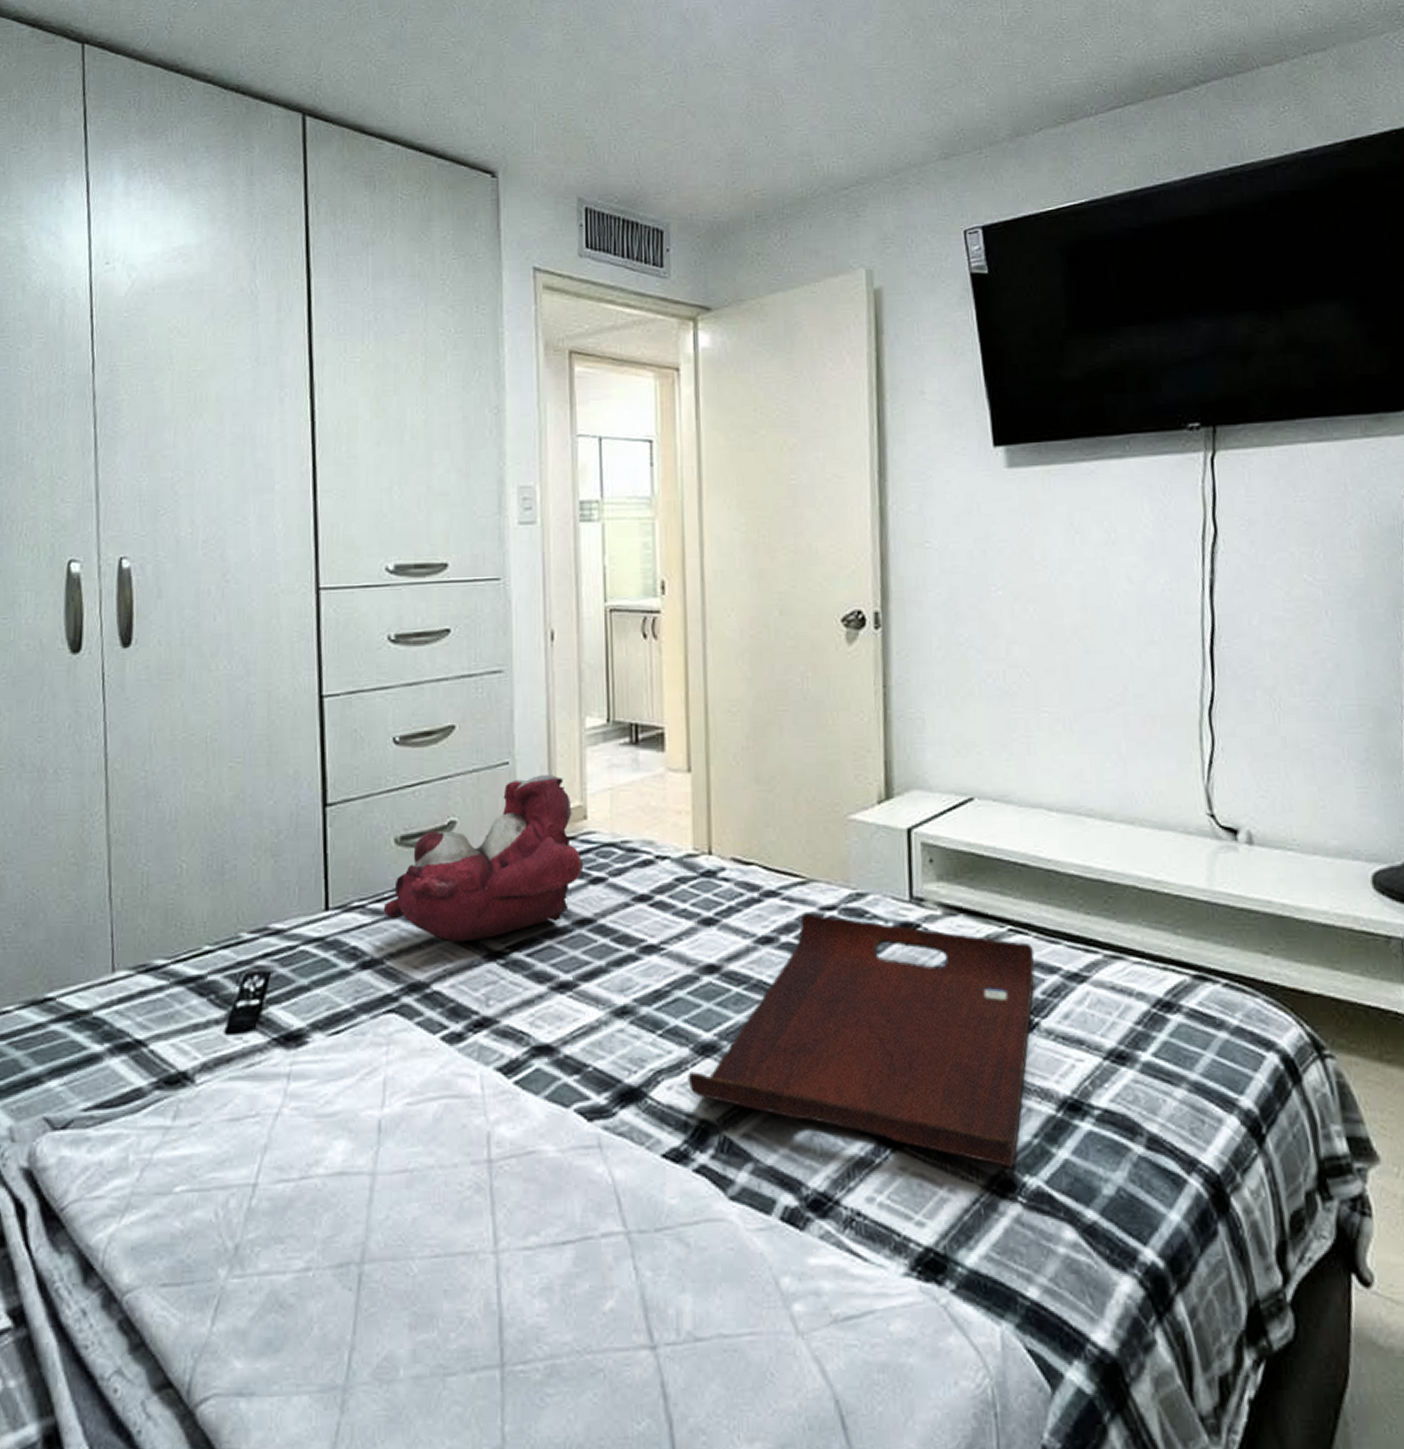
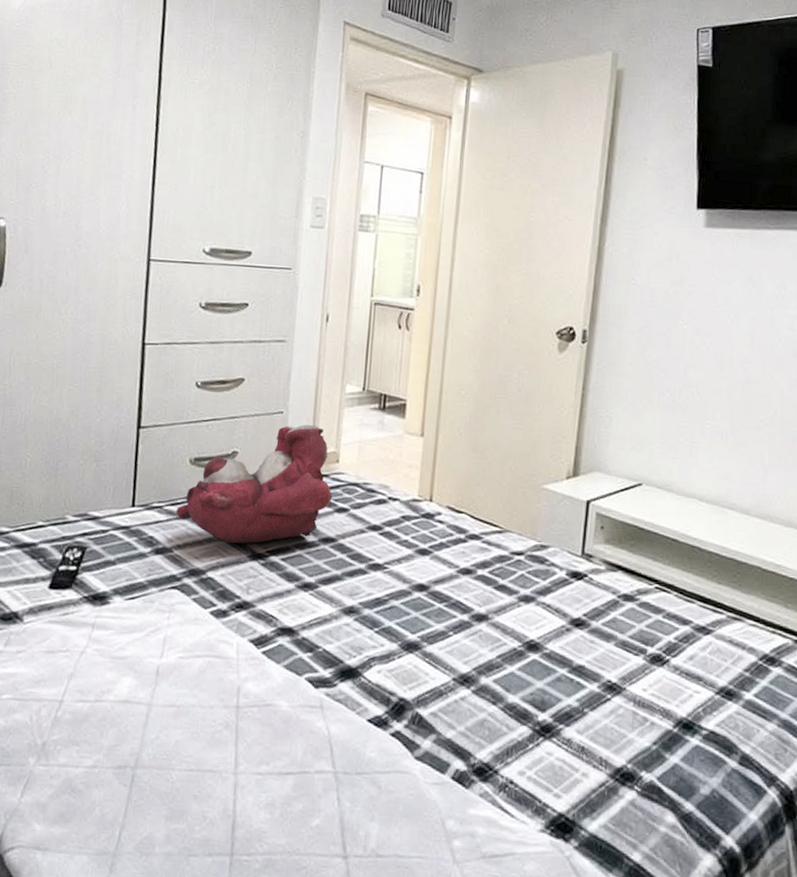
serving tray: present [688,913,1035,1167] -> none [394,555,673,764]

